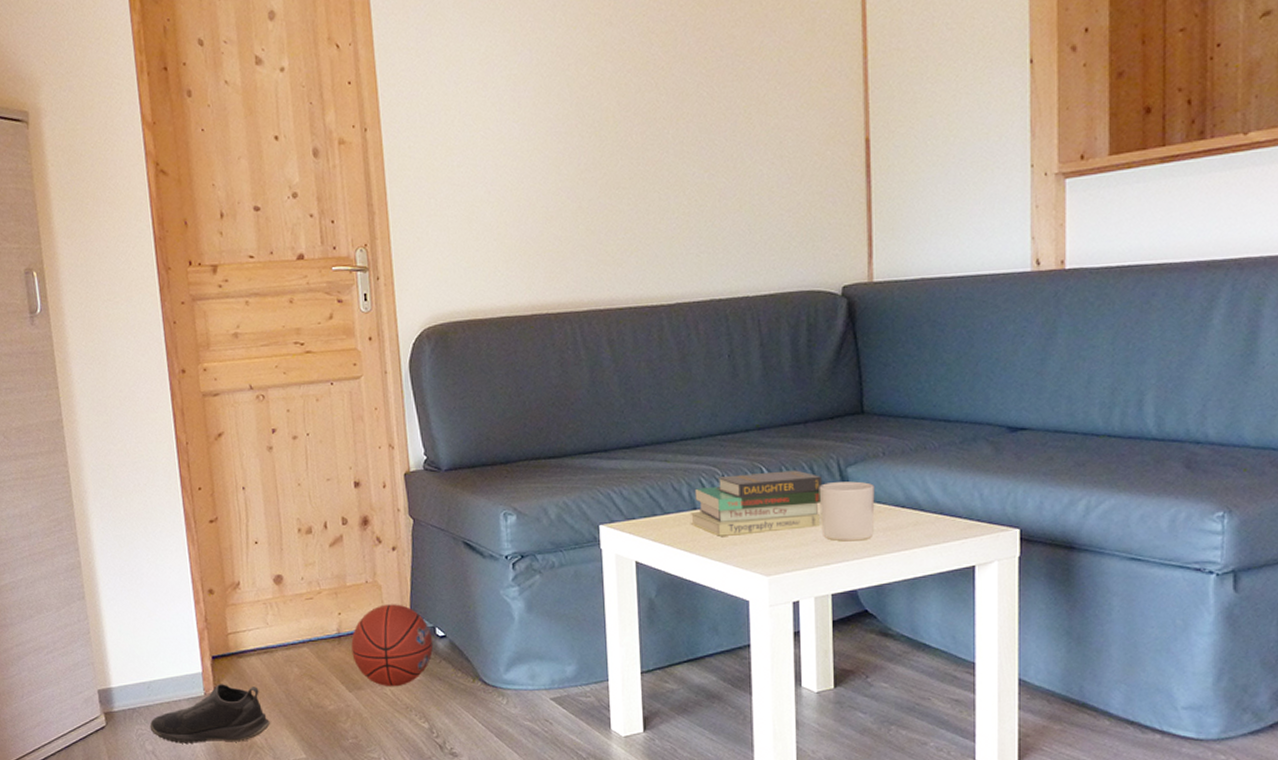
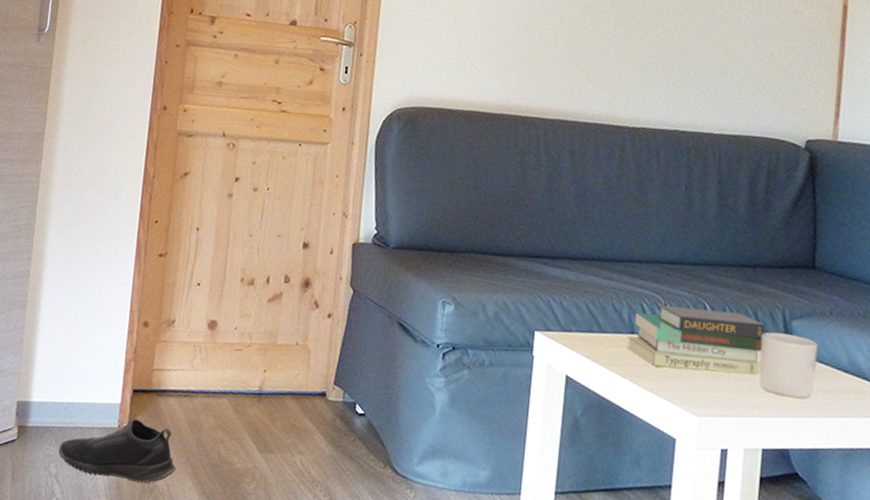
basketball: present [351,604,433,687] -> none [269,370,351,458]

